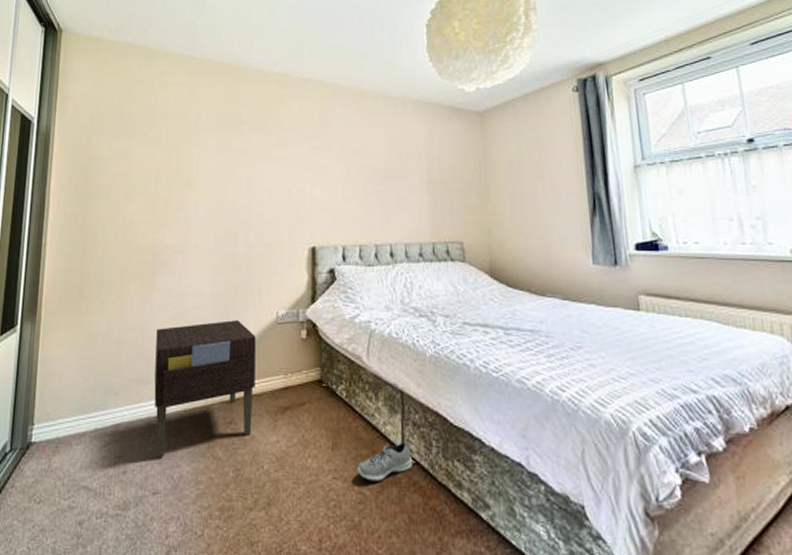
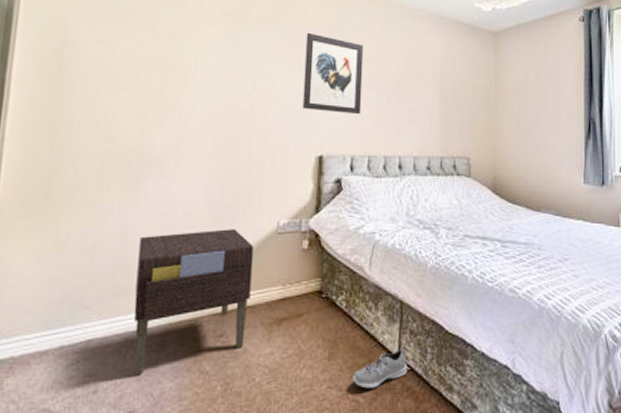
wall art: none [294,130,350,205] -> present [302,32,364,115]

